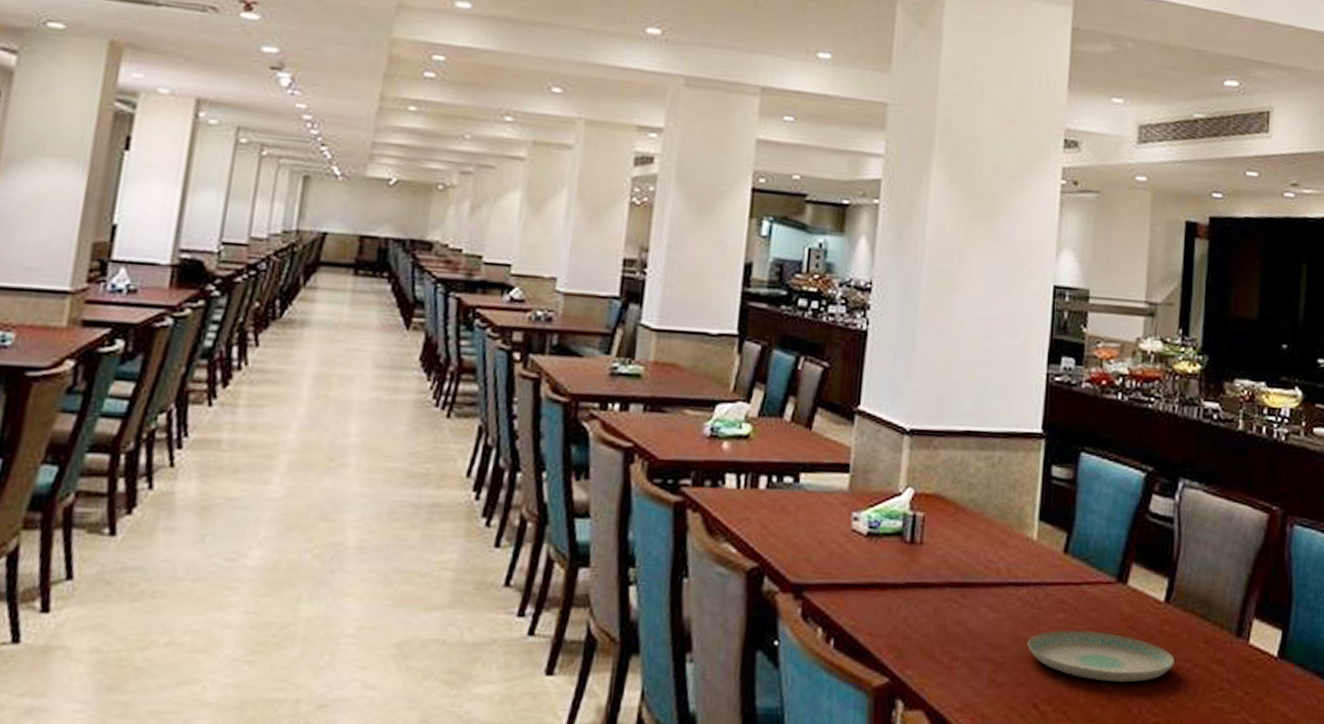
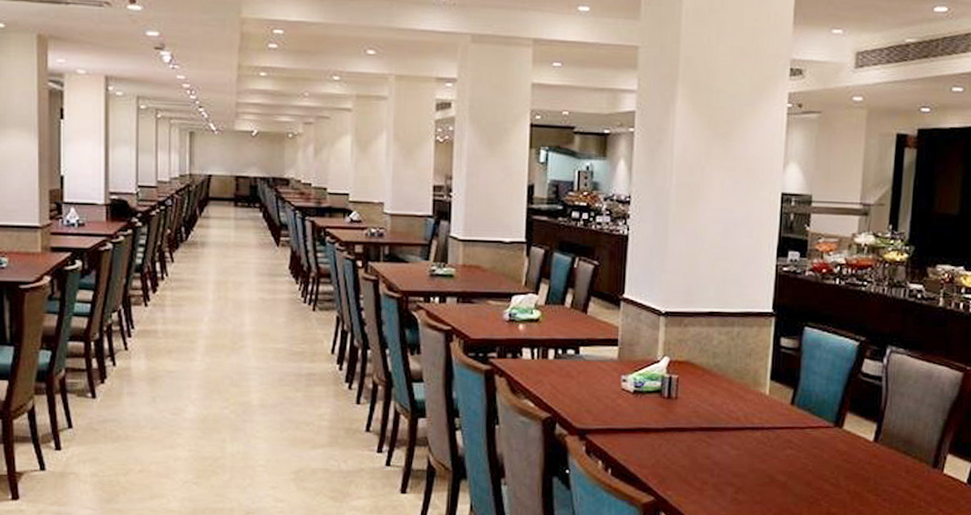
plate: present [1027,630,1175,683] -> none [762,462,881,502]

